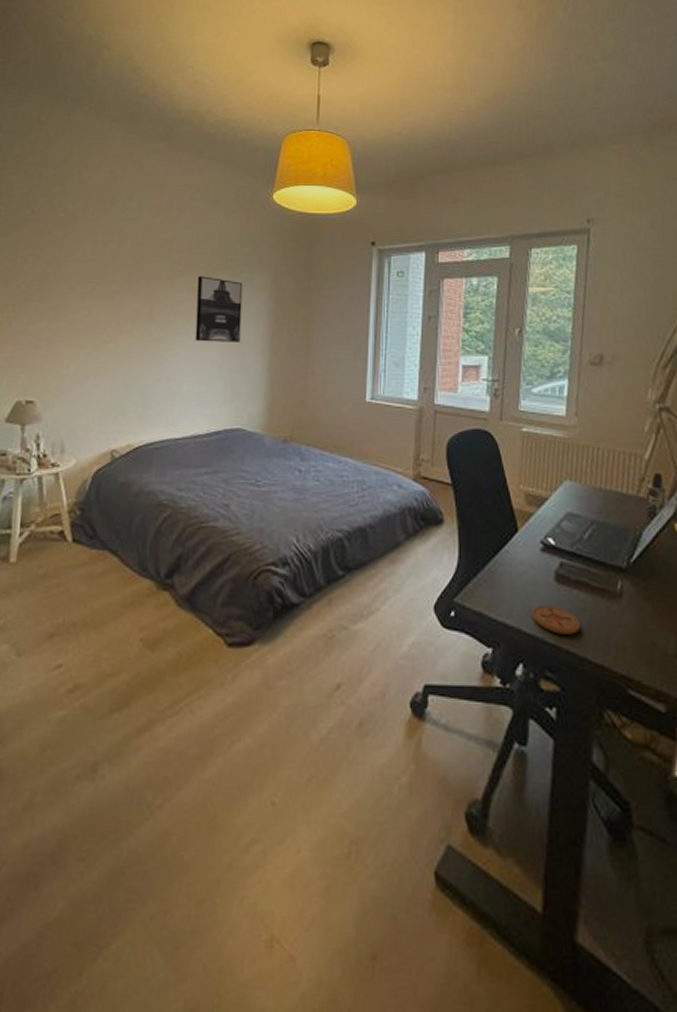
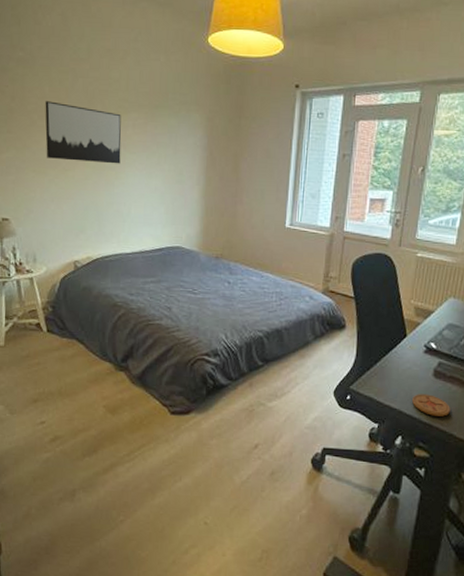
wall art: none [84,265,174,334] -> present [45,101,121,164]
wall art: present [195,276,243,343] -> none [140,113,182,173]

